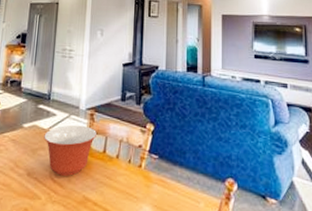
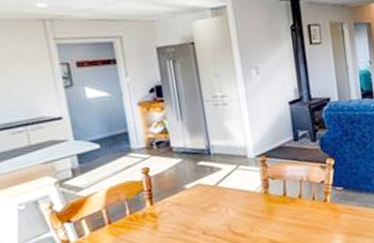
mixing bowl: present [44,125,98,176] -> none [212,173,274,227]

